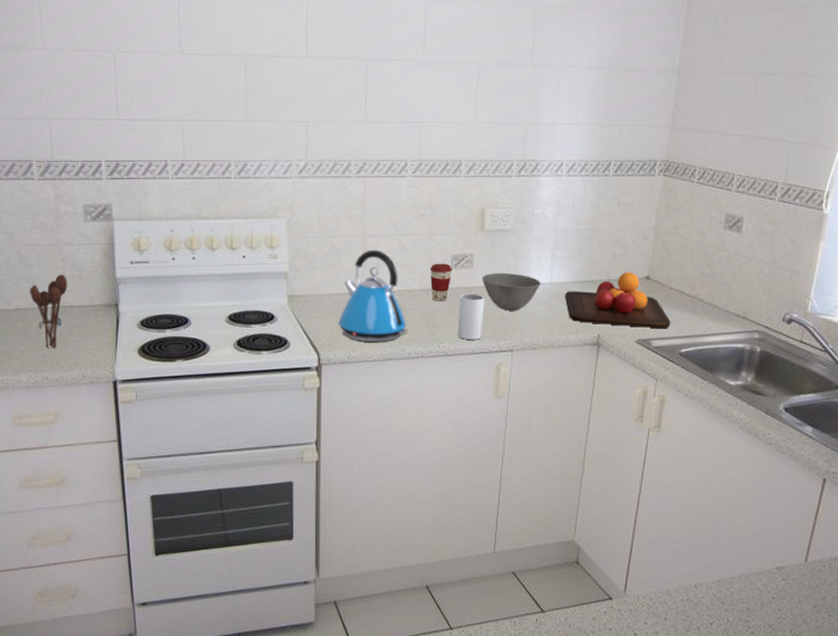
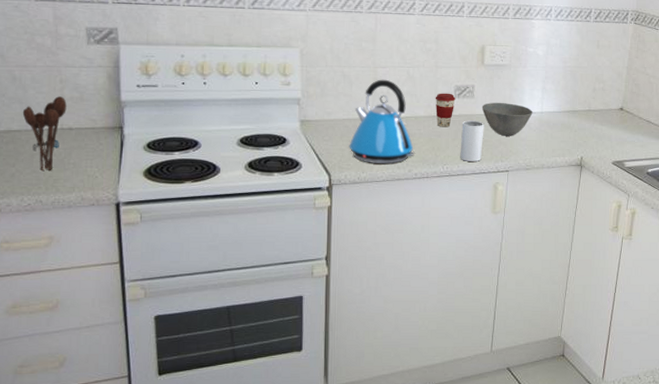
chopping board: present [565,272,671,329] -> none [554,103,640,152]

